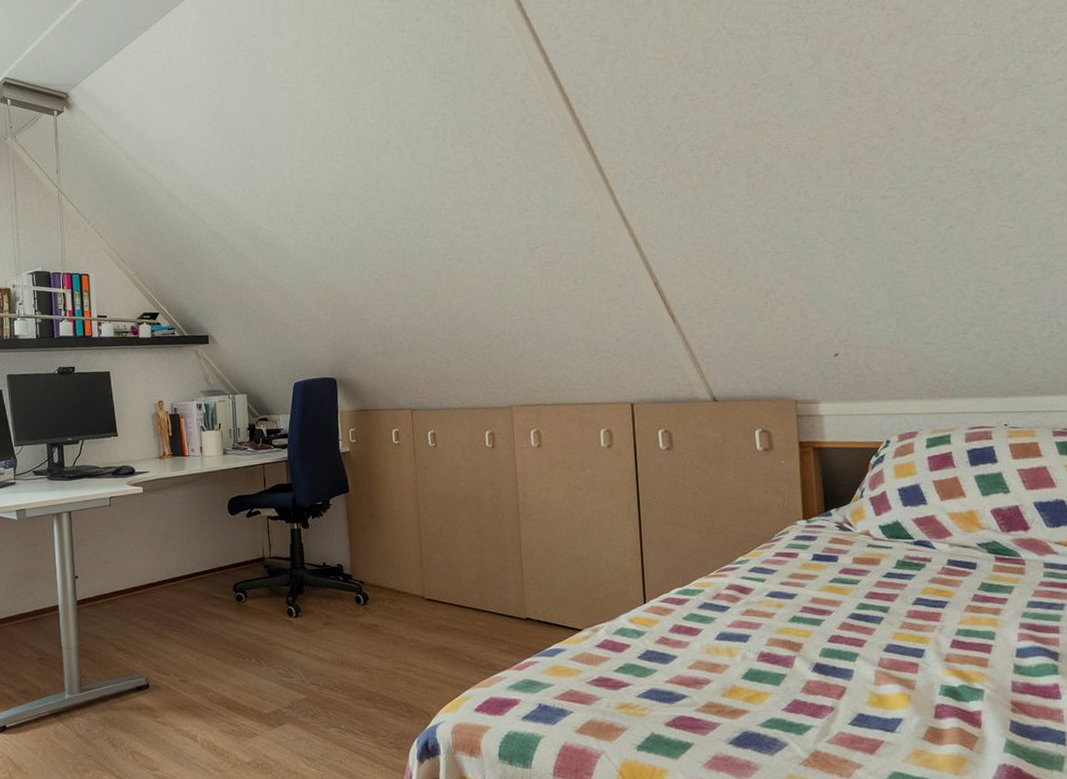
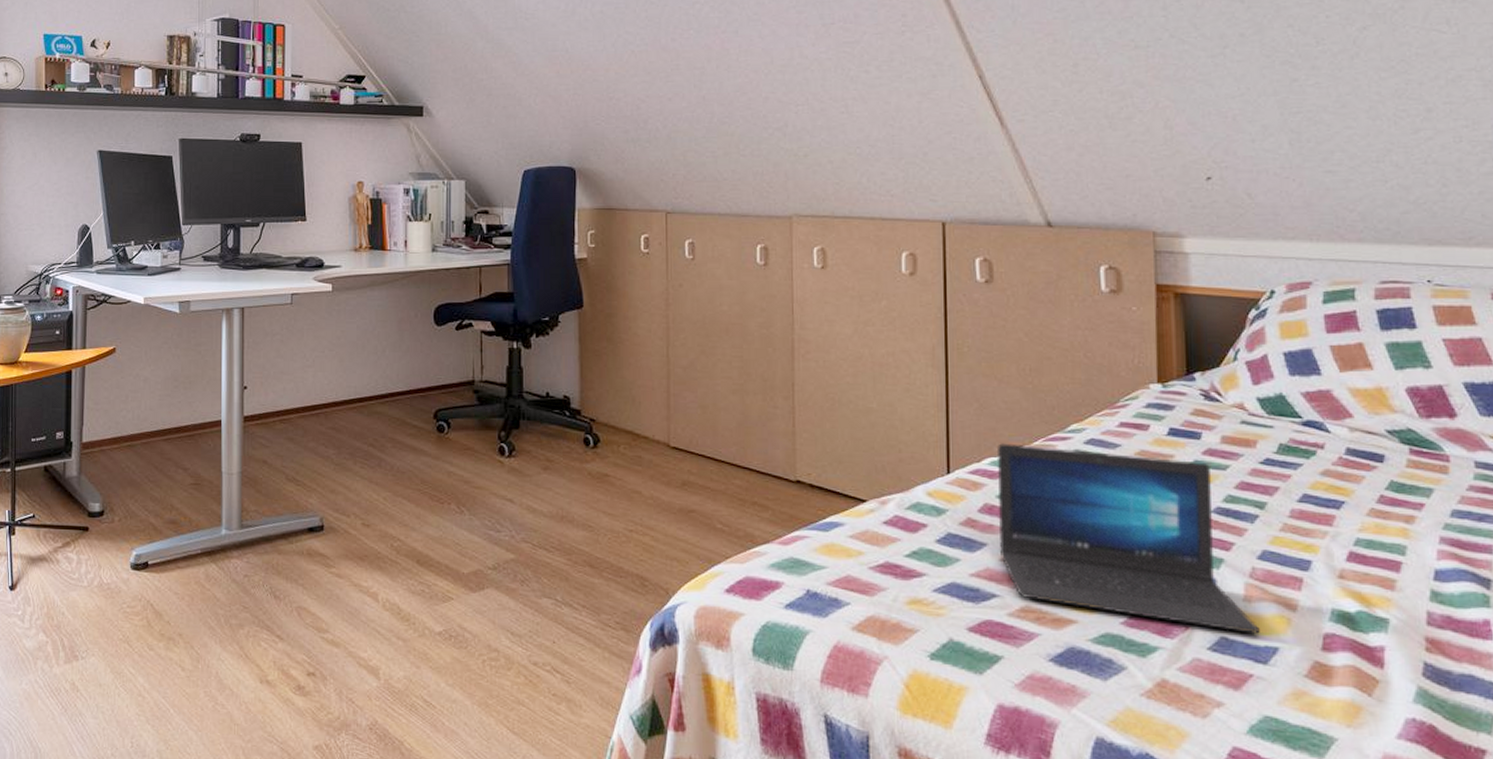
laptop: none [682,576,888,710] -> present [998,443,1260,634]

